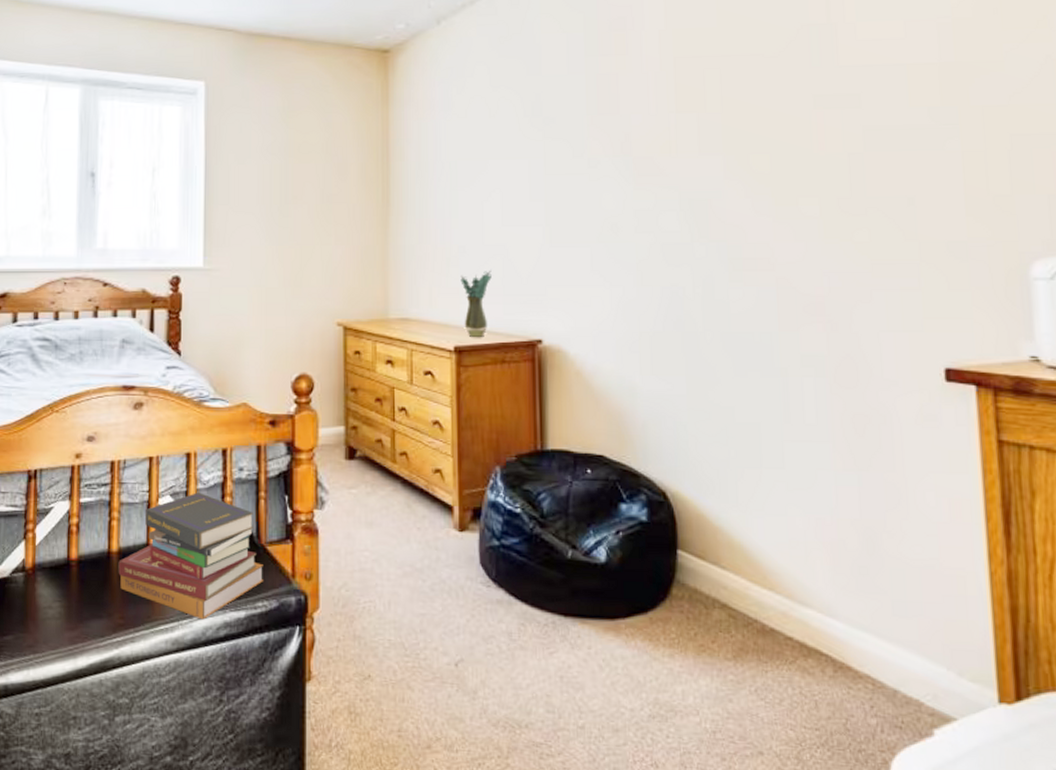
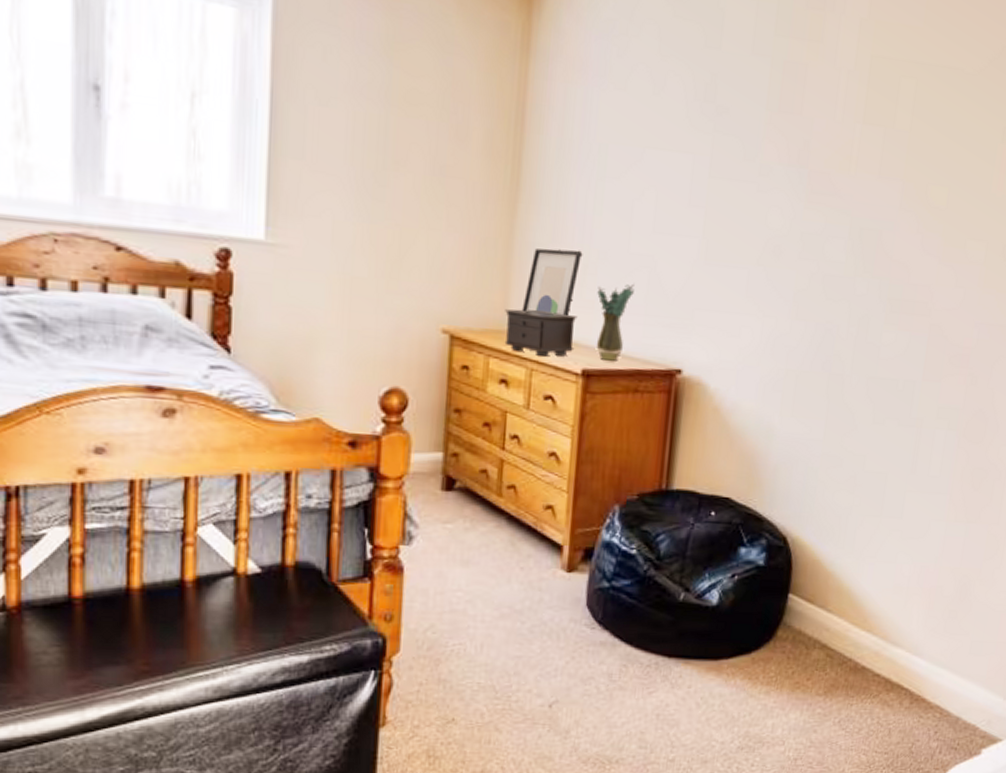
books: present [118,492,263,620] -> none [141,521,333,665]
jewelry box: none [386,299,446,339] -> present [504,309,578,358]
picture frame: none [399,247,445,302] -> present [521,248,583,315]

